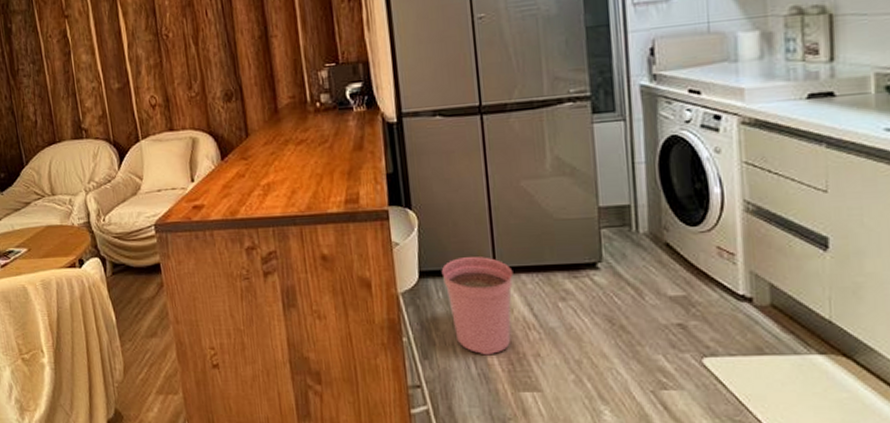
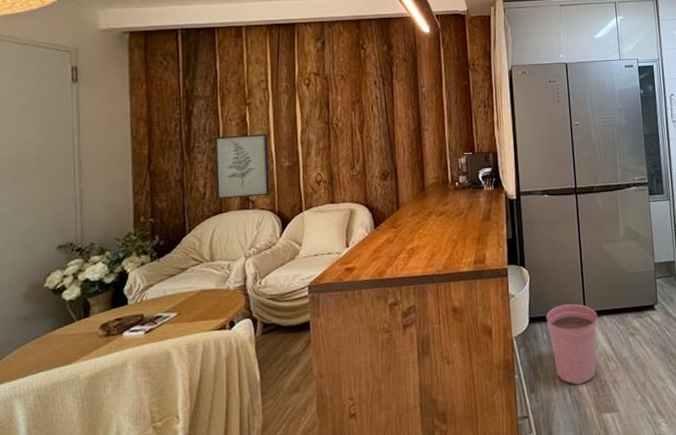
wall art: none [38,50,103,128] -> present [215,133,270,200]

